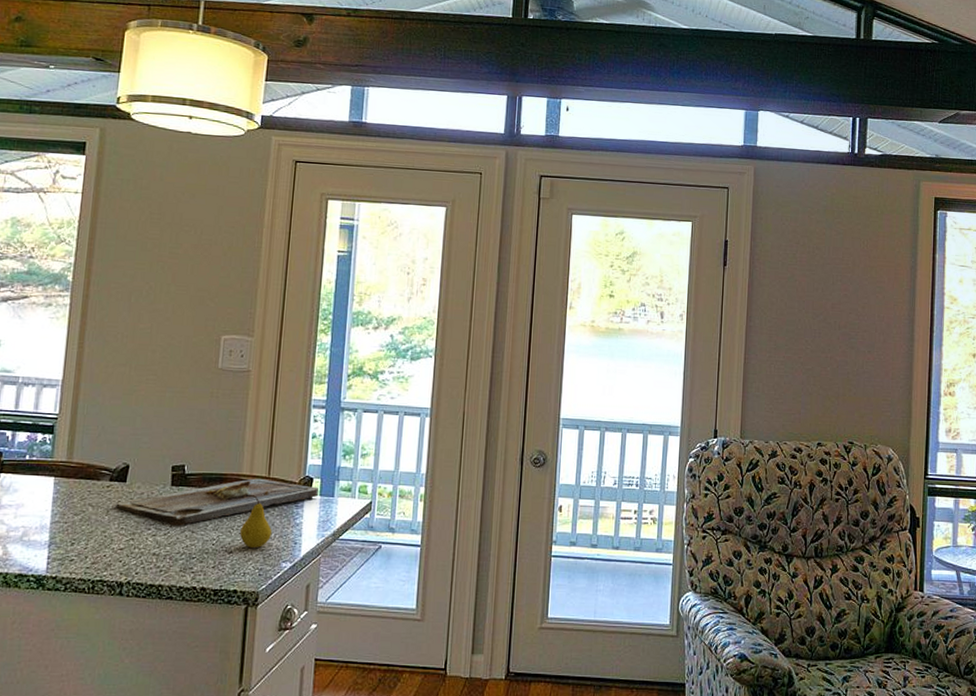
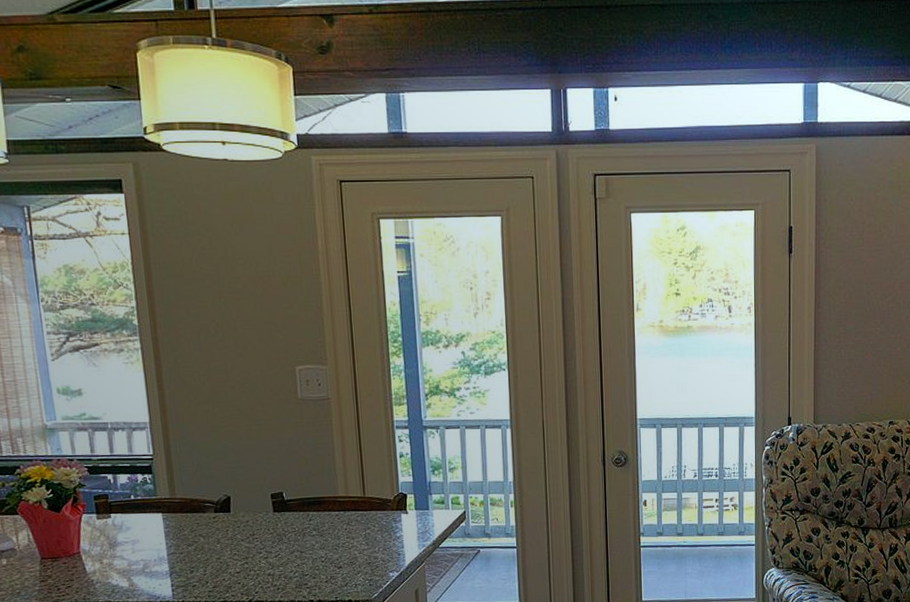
cutting board: present [116,478,318,526] -> none [225,498,413,548]
fruit: present [239,494,273,548] -> none [345,513,376,562]

